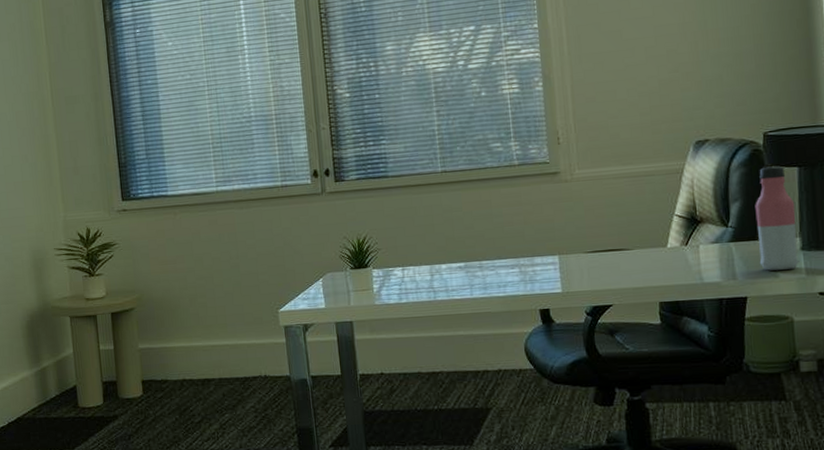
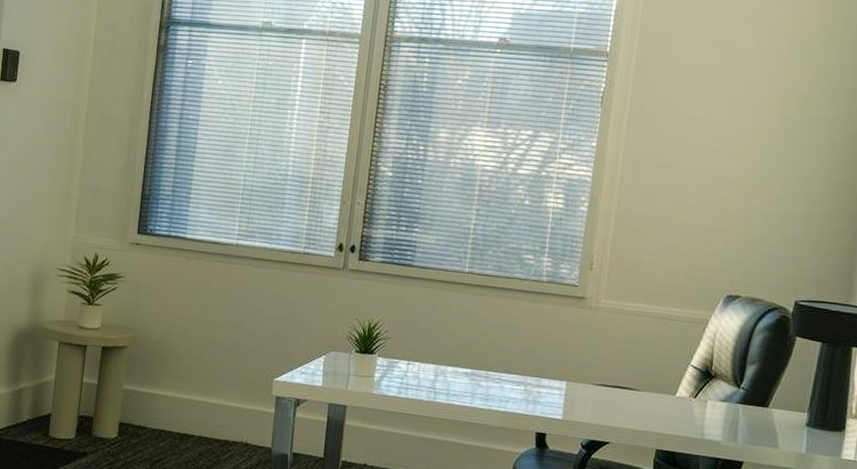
water bottle: present [755,165,799,271] -> none [763,335,811,443]

